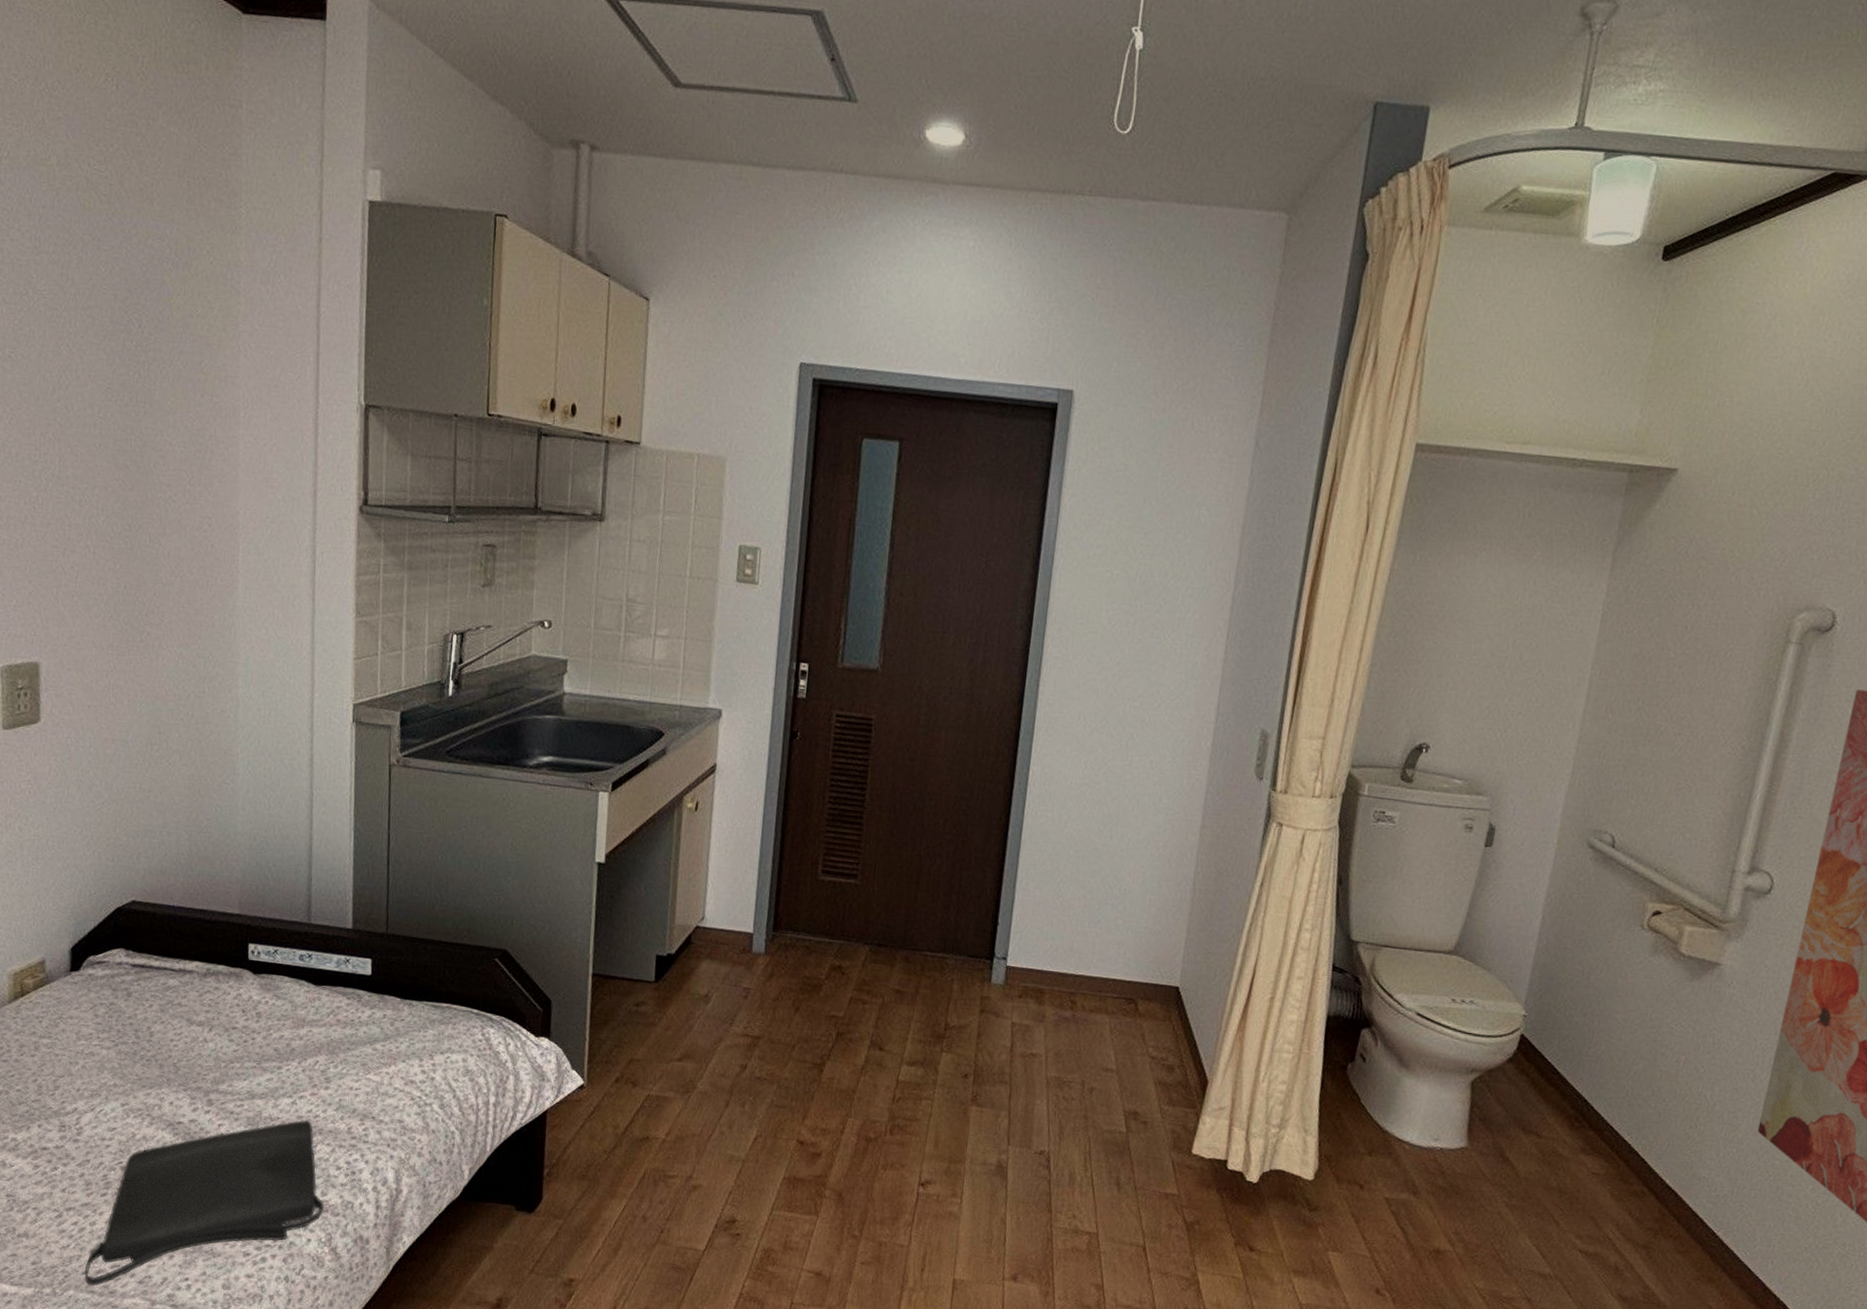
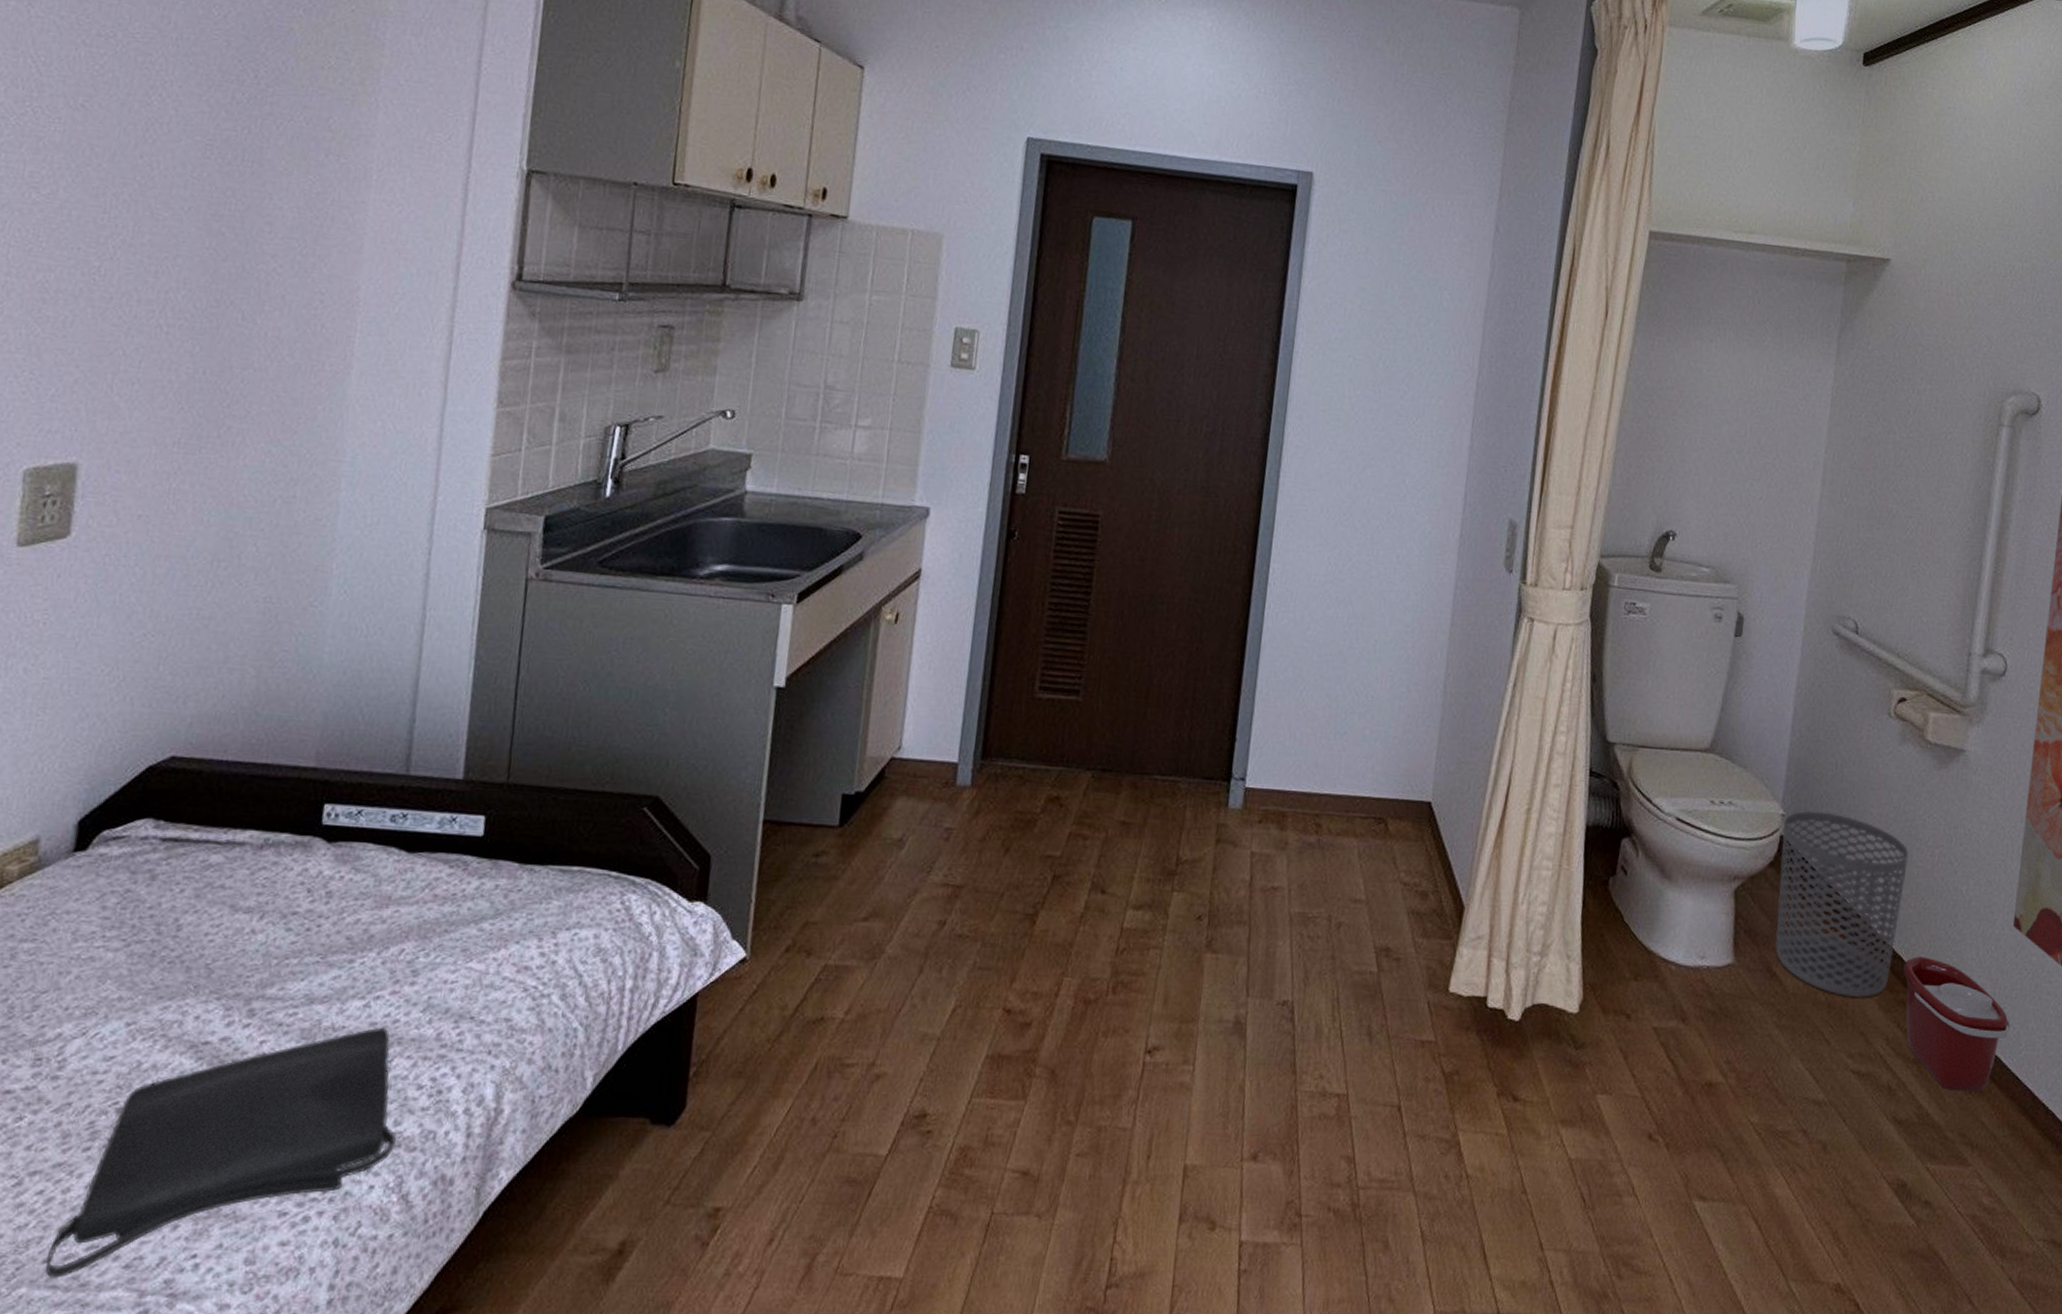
waste bin: none [1509,1013,1653,1187] -> present [1775,811,1909,998]
bucket: none [1638,1152,1747,1279] -> present [1904,956,2011,1092]

